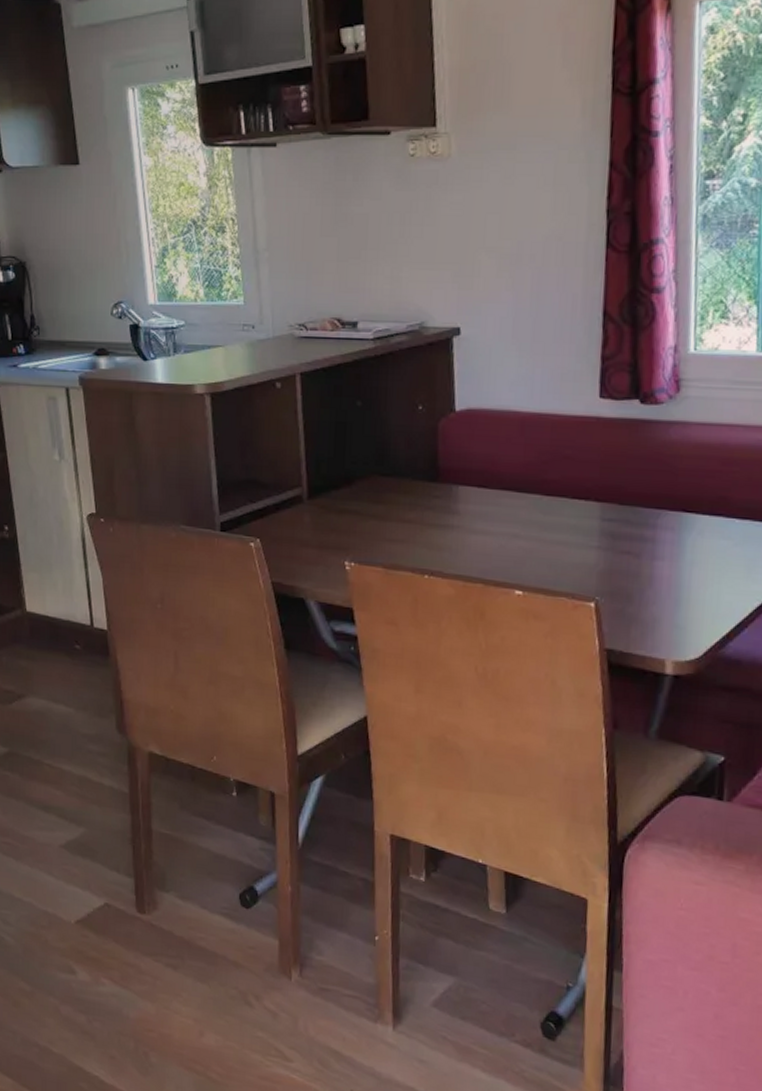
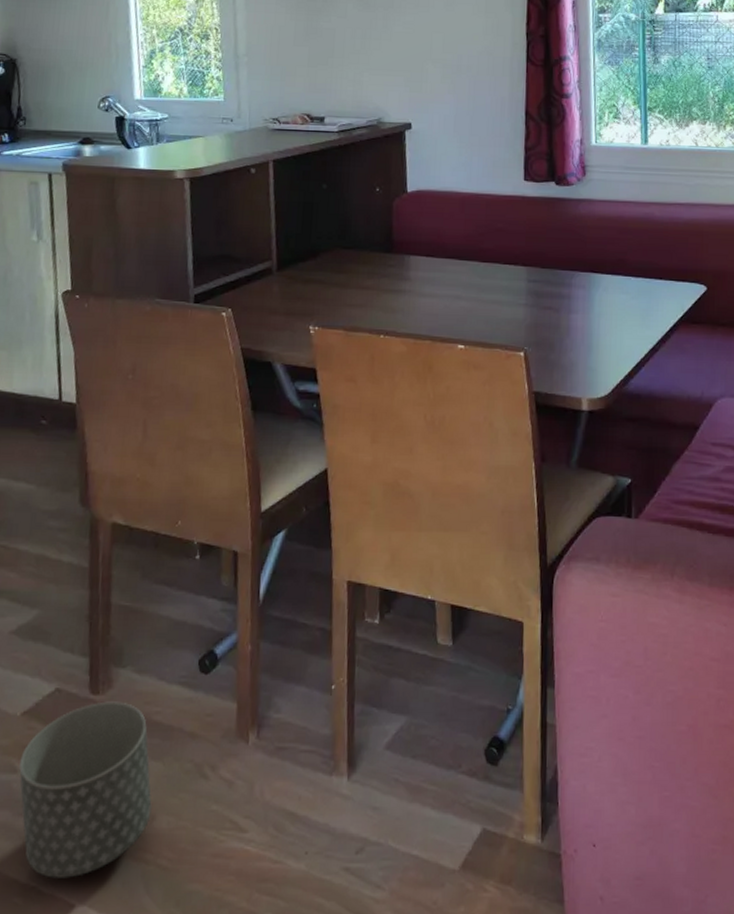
planter: none [77,921,200,1074] -> present [19,701,152,878]

